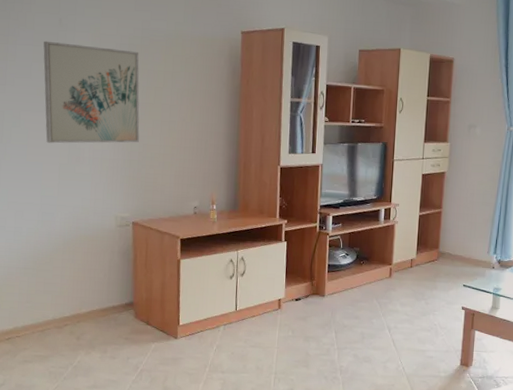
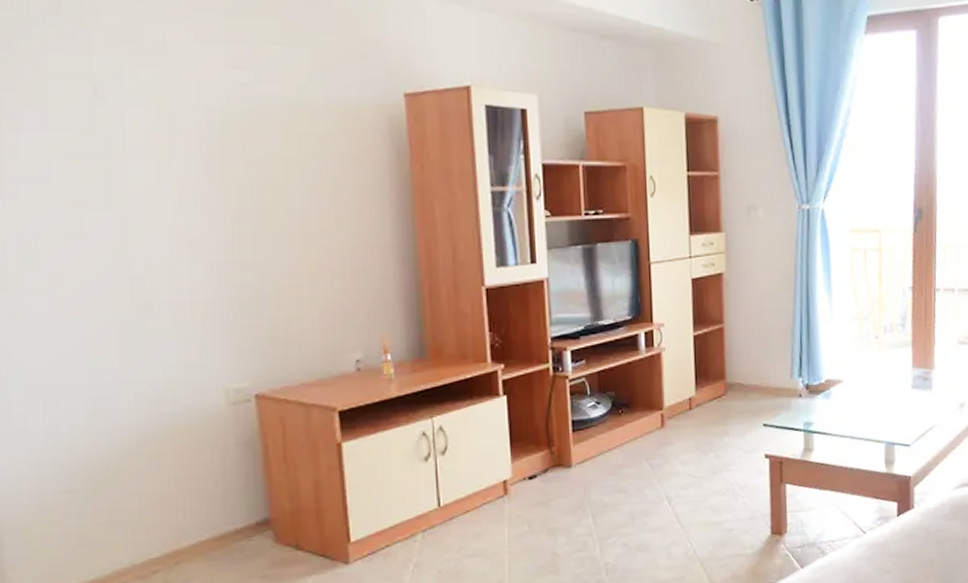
wall art: present [43,41,140,144] -> none [68,122,253,285]

